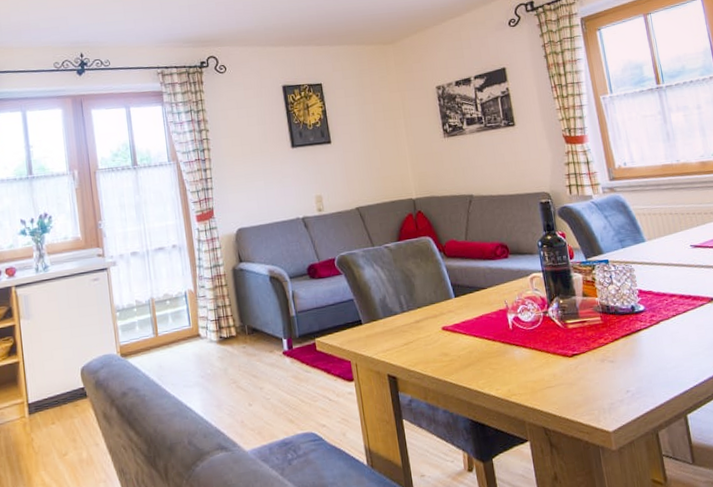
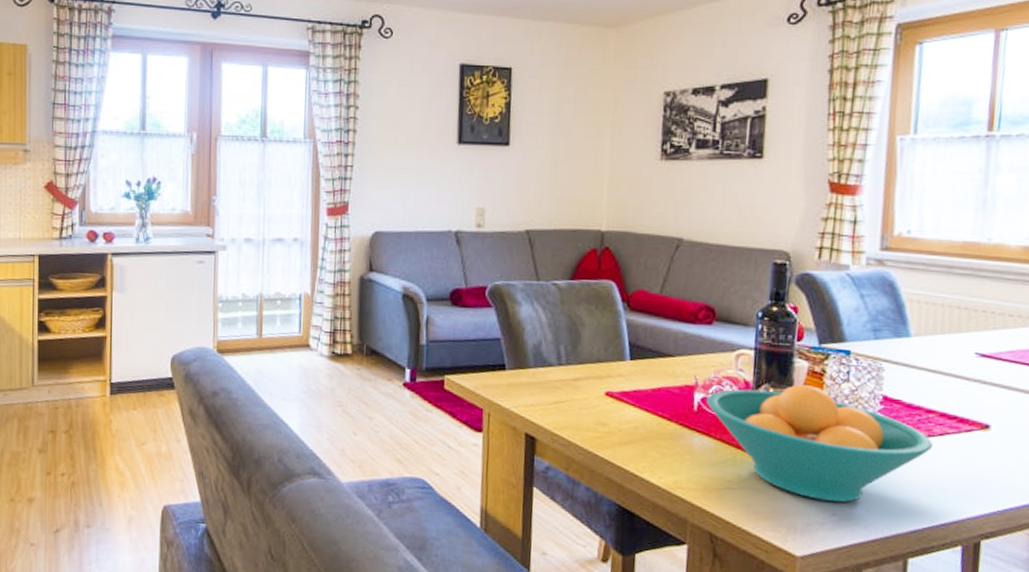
fruit bowl: none [517,292,681,382] -> present [706,385,933,503]

